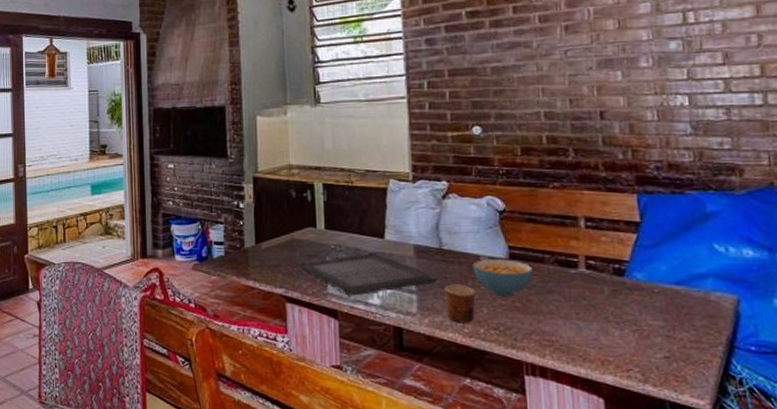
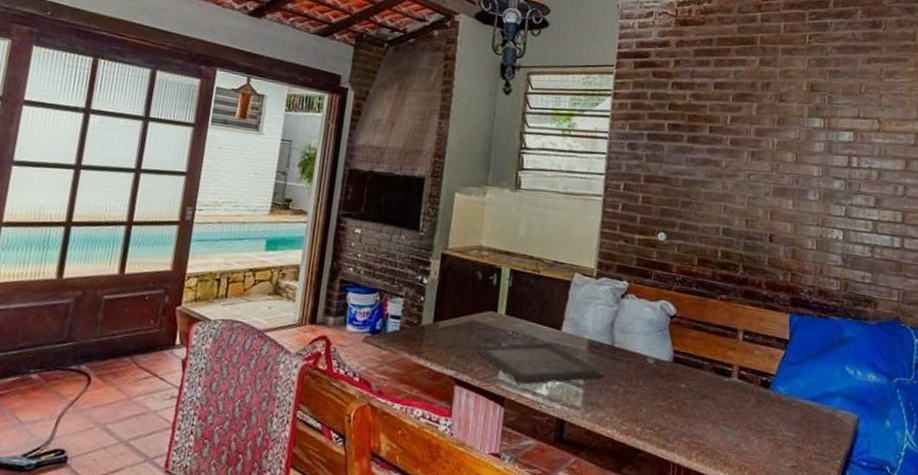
cup: present [445,284,476,323] -> none [608,381,638,421]
cereal bowl: present [472,259,533,296] -> none [639,360,692,398]

